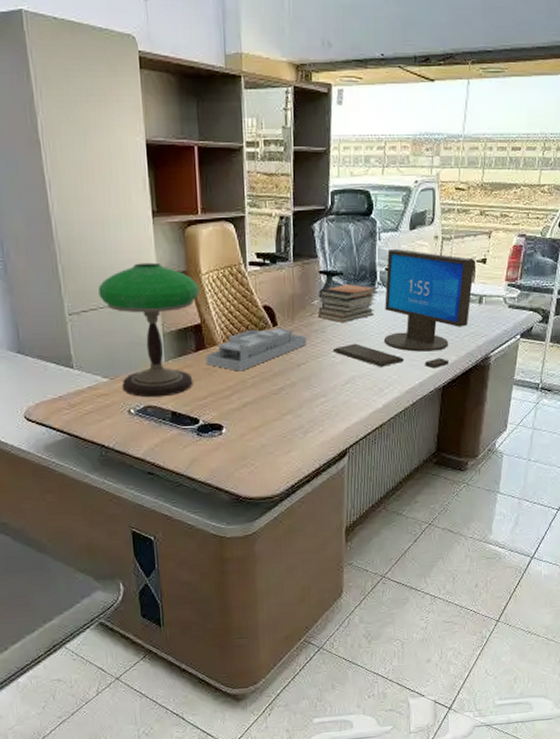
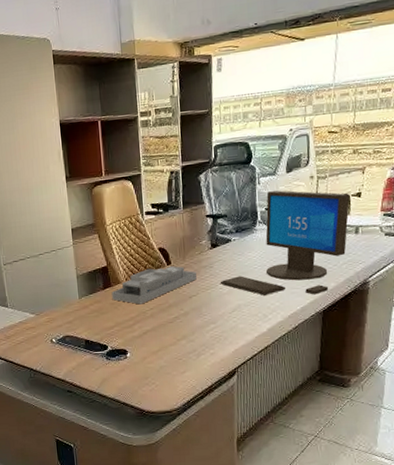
table lamp: present [98,262,200,398] -> none [26,218,106,329]
book stack: present [318,283,379,323] -> none [205,223,260,259]

